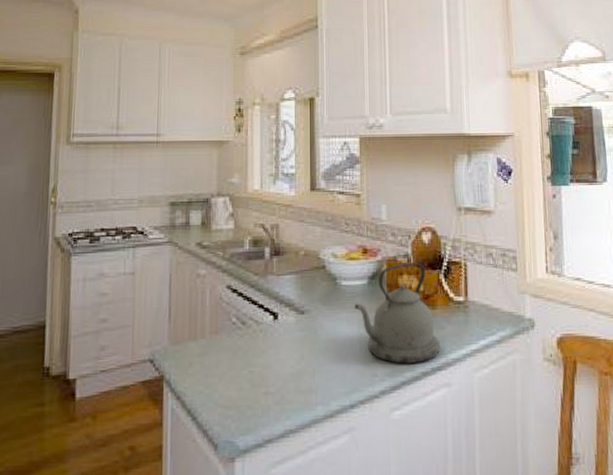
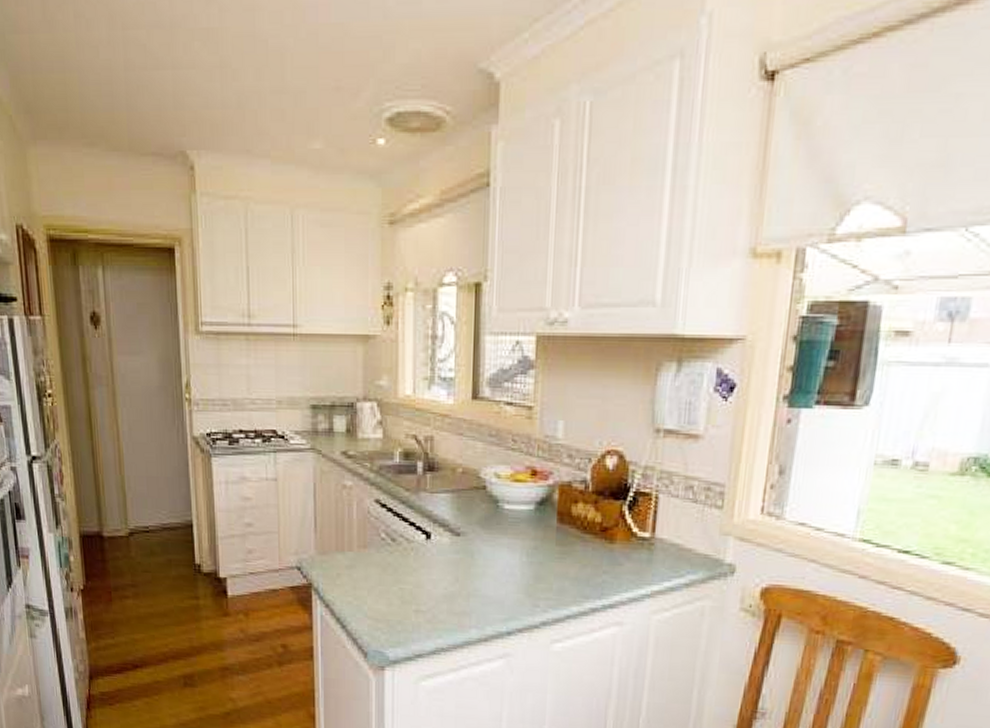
kettle: present [355,262,441,364] -> none [518,489,616,599]

